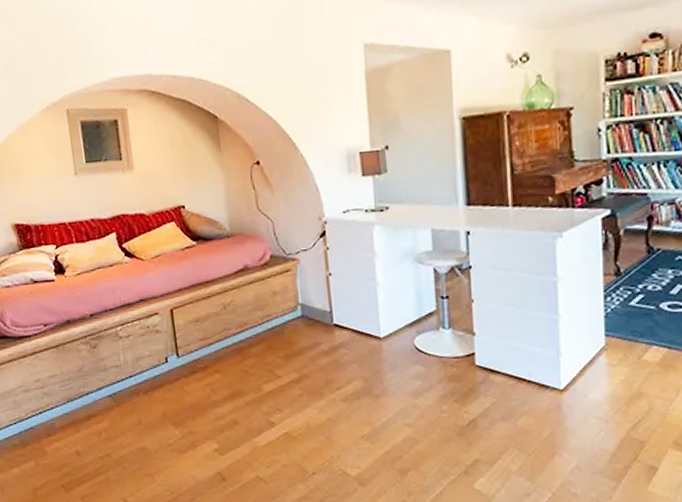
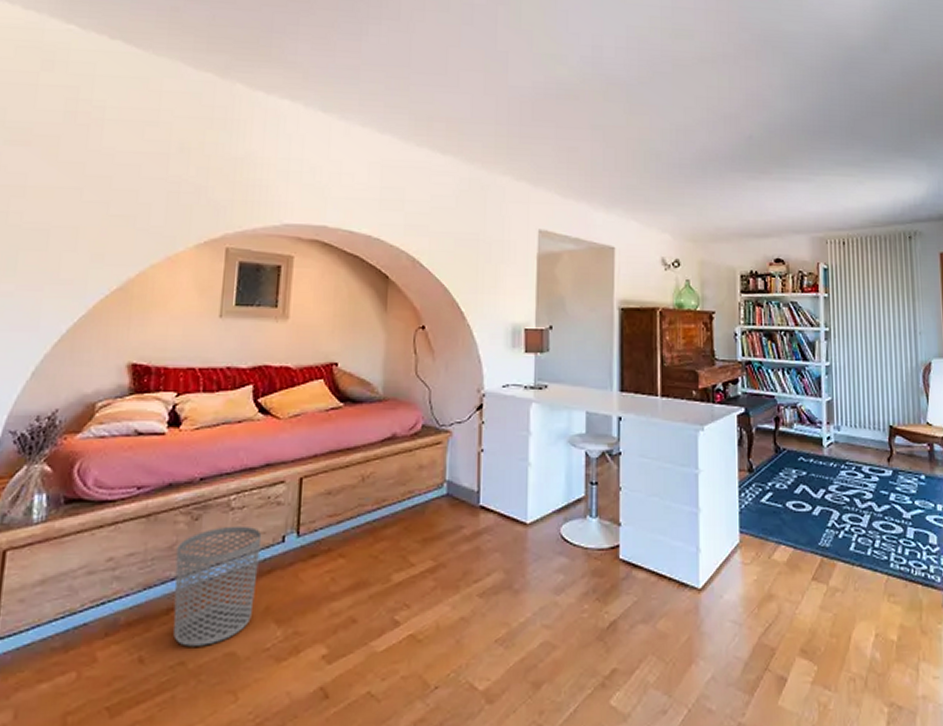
waste bin: none [84,350,153,443] -> present [173,525,262,647]

